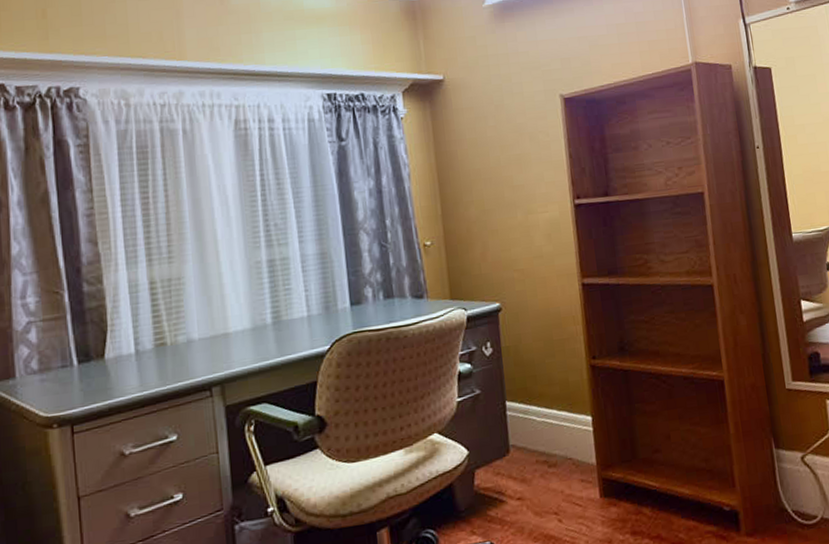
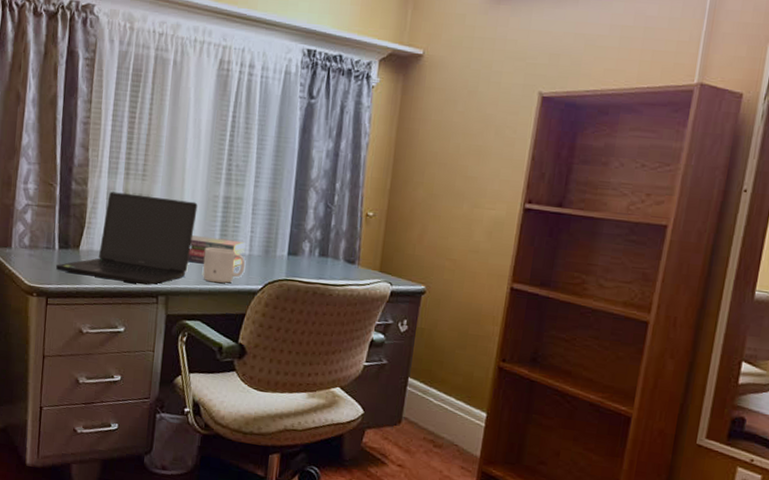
laptop: none [77,273,241,390] -> present [55,191,198,286]
books: none [238,303,303,341] -> present [187,235,247,267]
mug: none [256,314,306,357] -> present [203,247,246,284]

